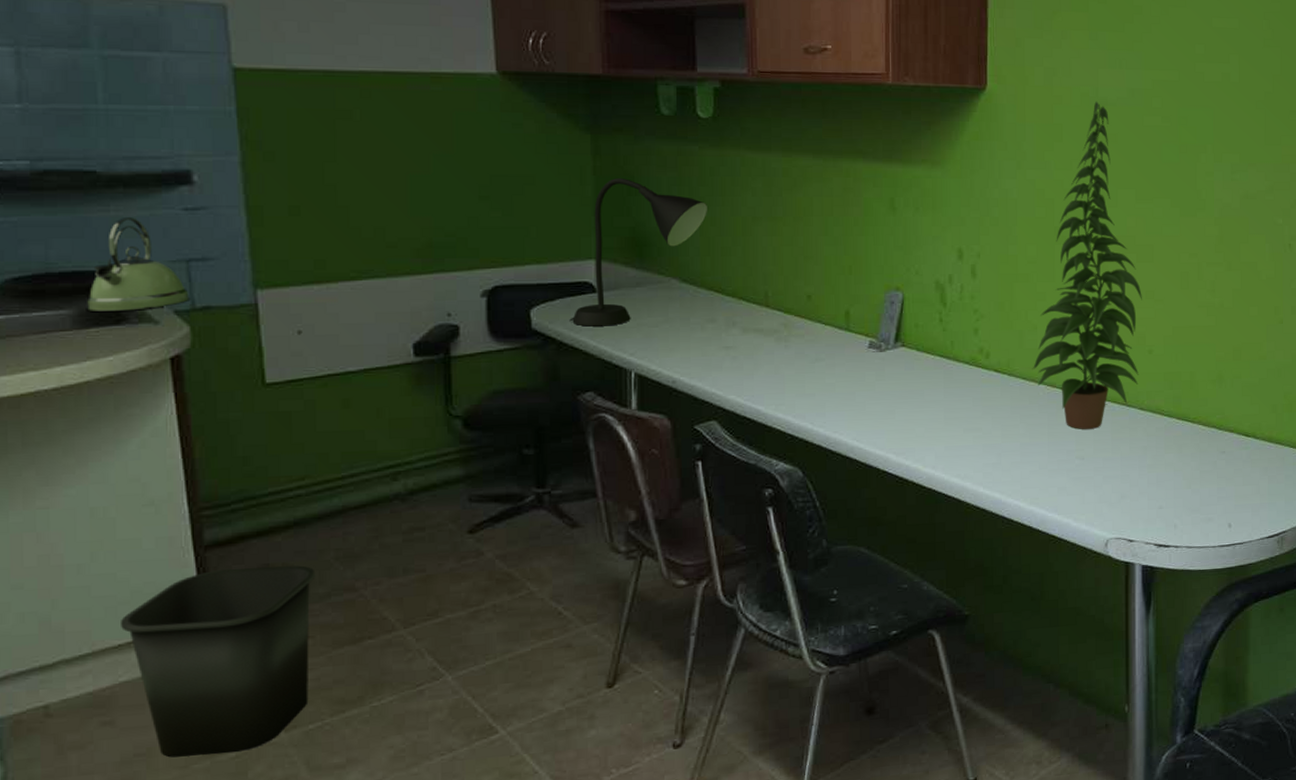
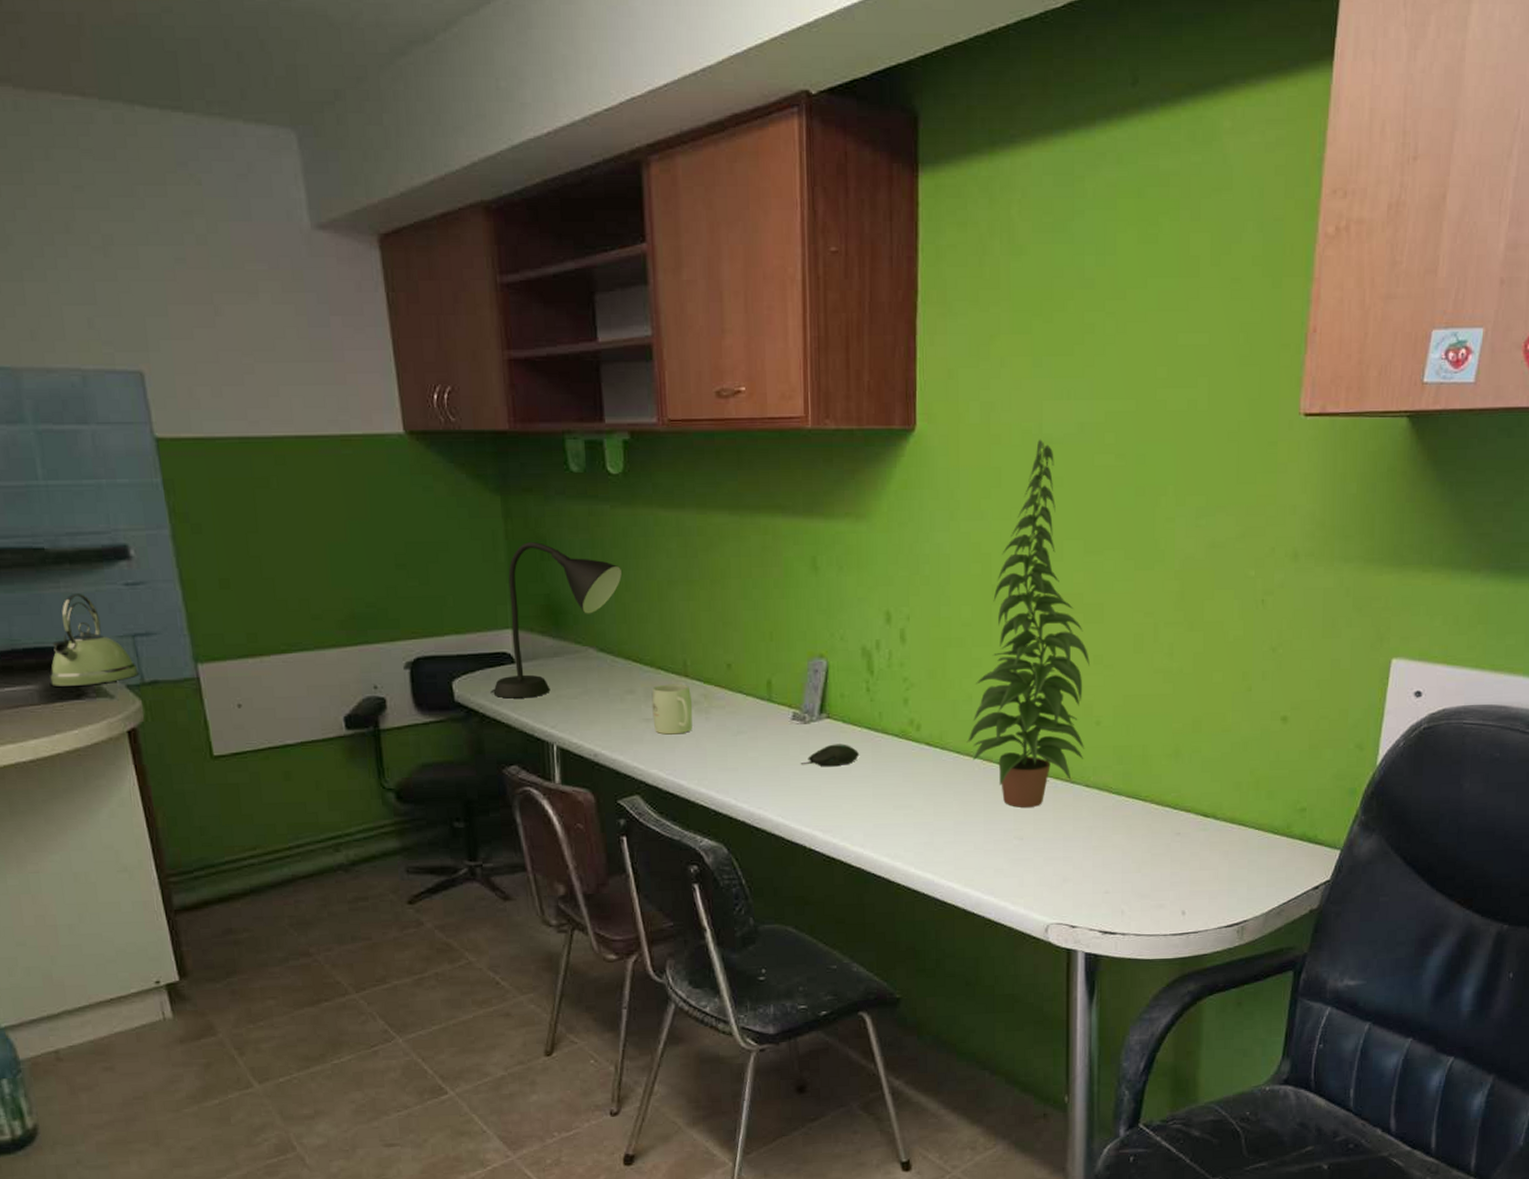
waste bin: present [121,565,316,758] -> none [110,931,277,1102]
mug: none [732,313,773,362] -> present [652,683,693,735]
computer mouse: none [875,370,933,392] -> present [800,744,860,767]

